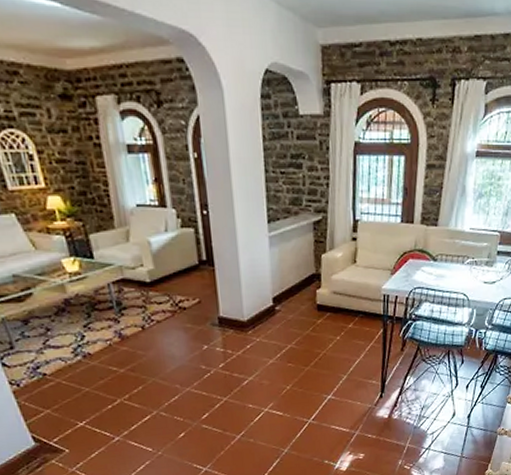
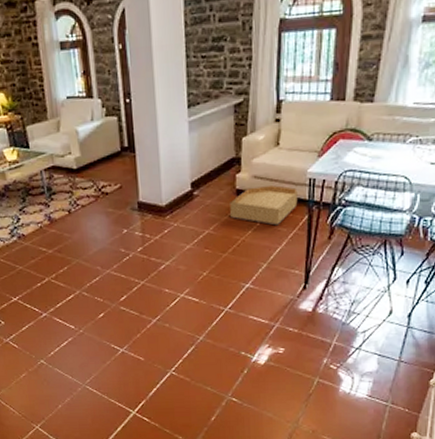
basket: none [311,301,374,339] -> present [230,185,298,226]

